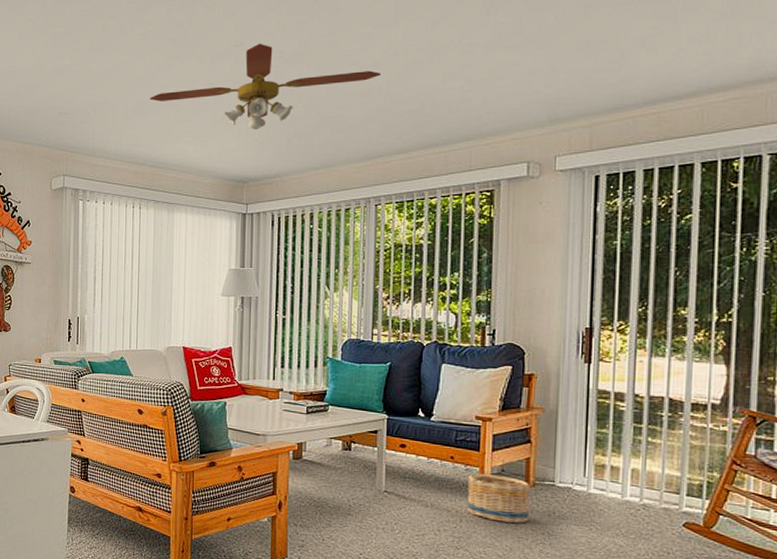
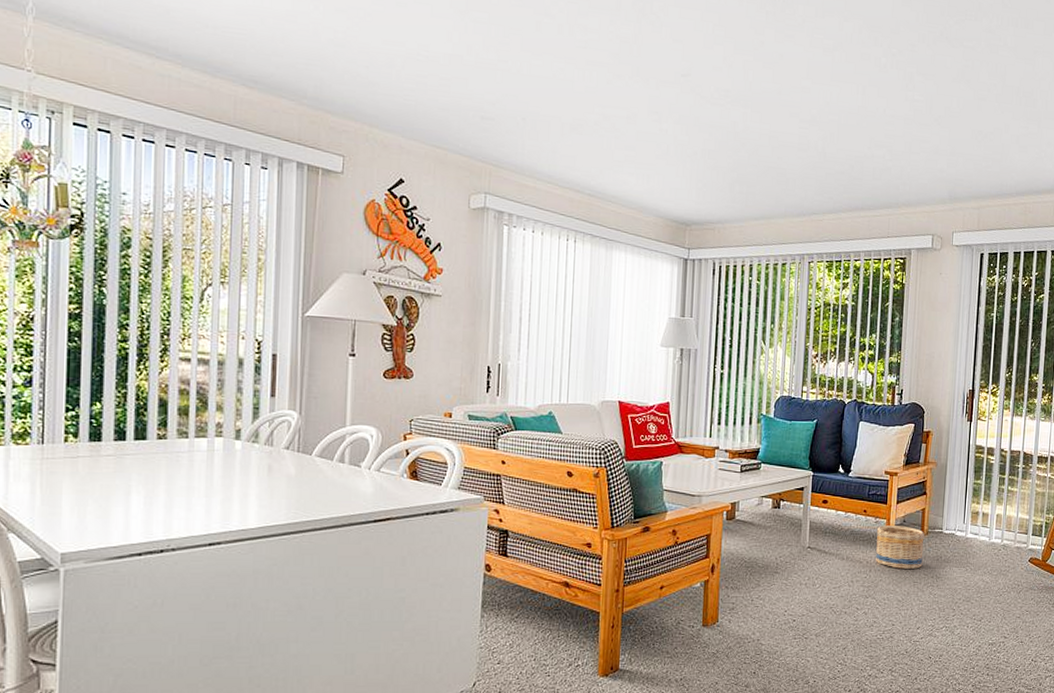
ceiling fan: present [150,43,382,130] -> none [589,77,818,171]

